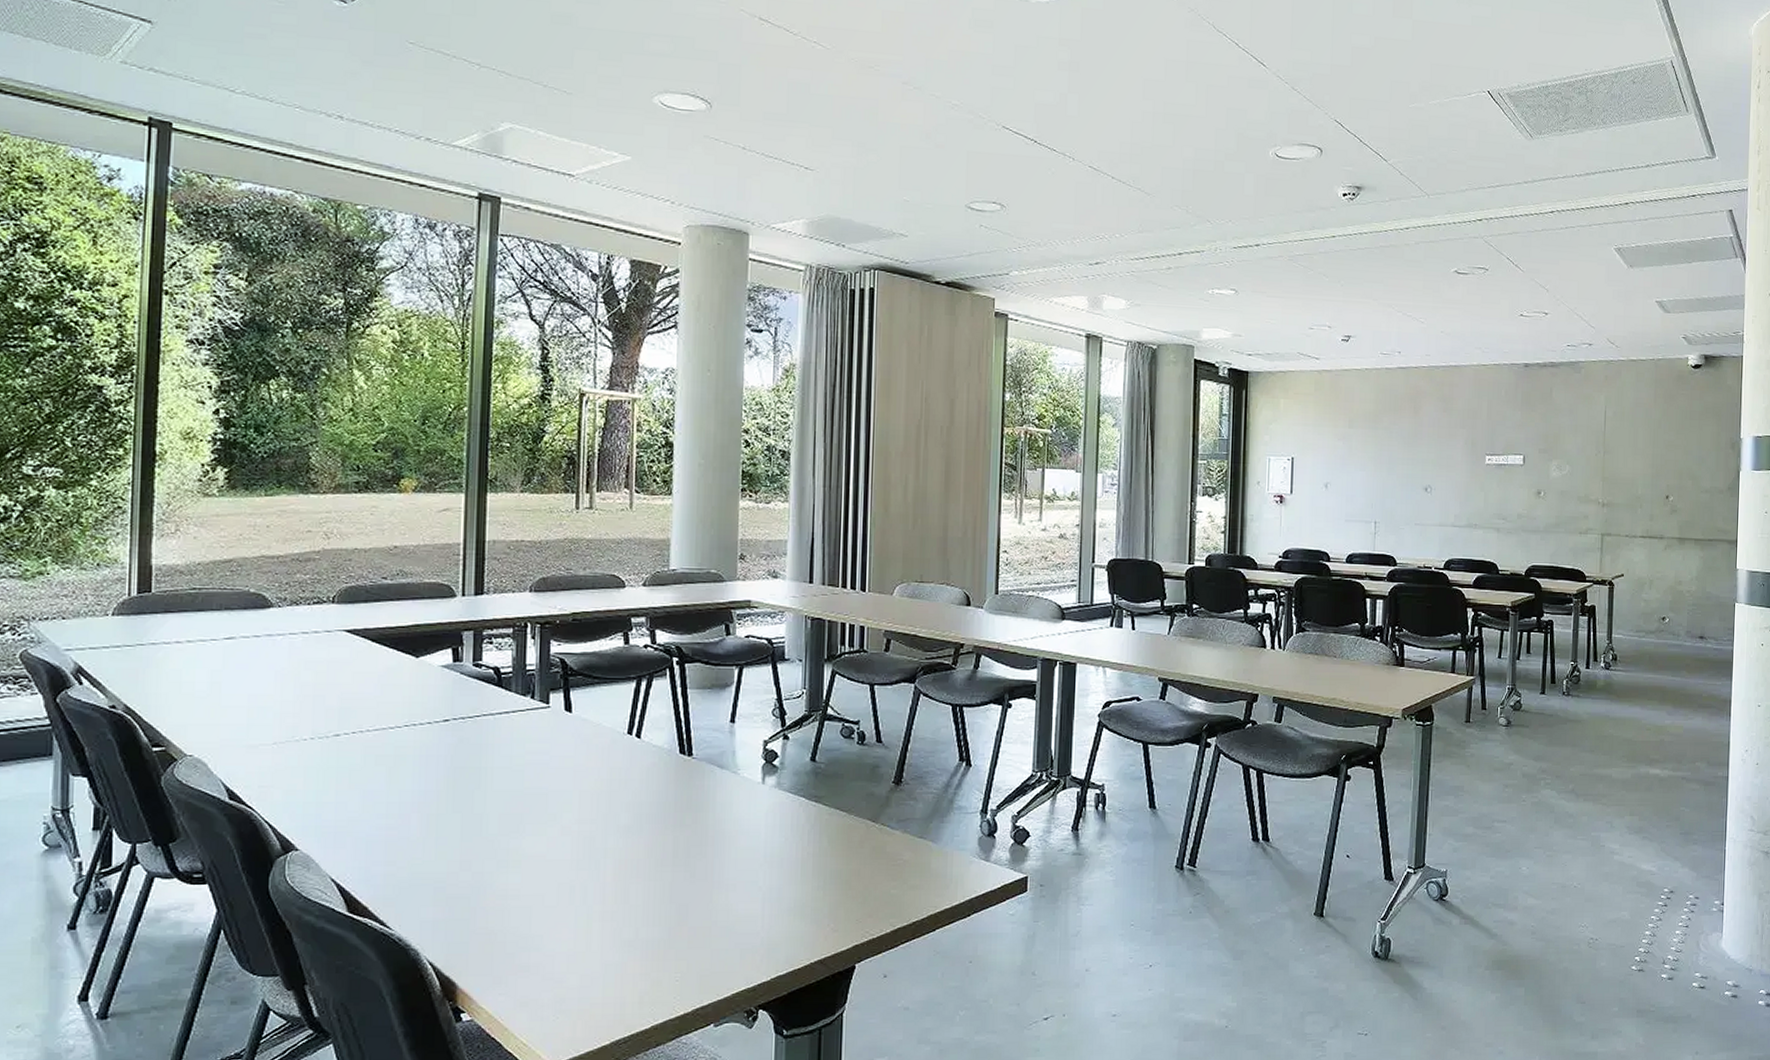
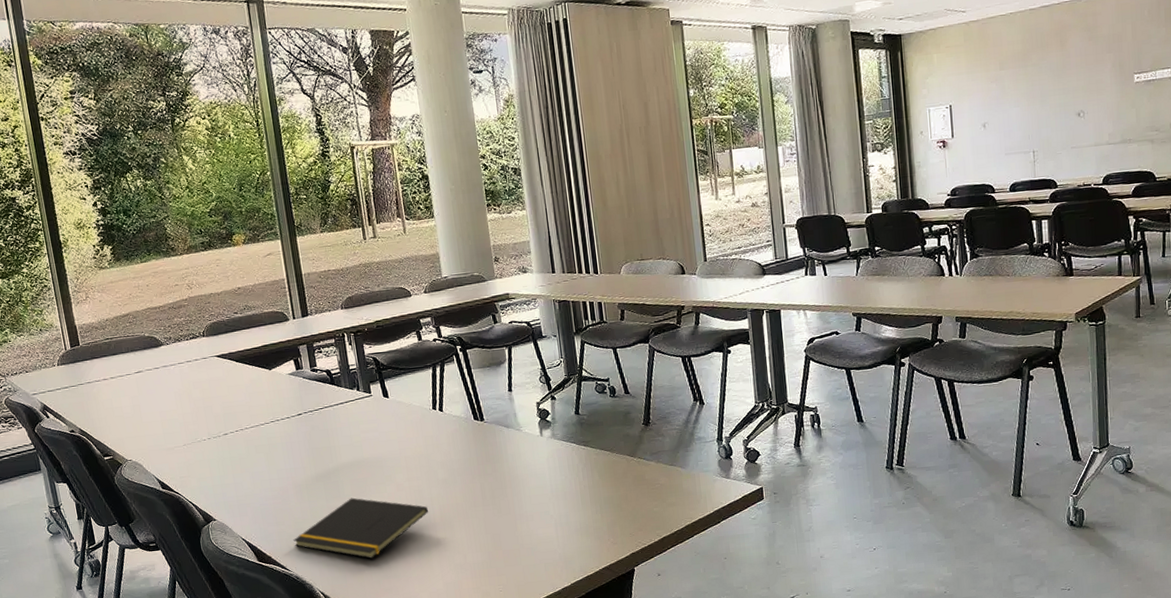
notepad: none [404,838,599,922] -> present [293,497,429,559]

